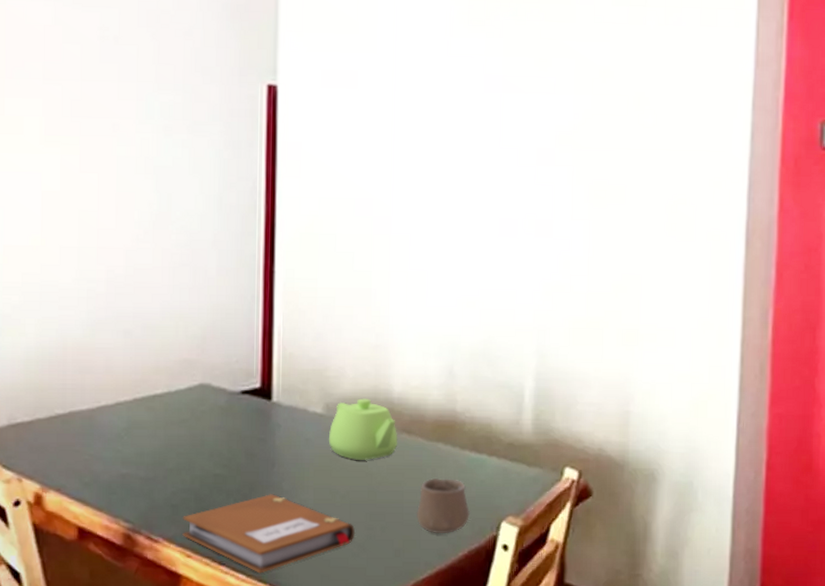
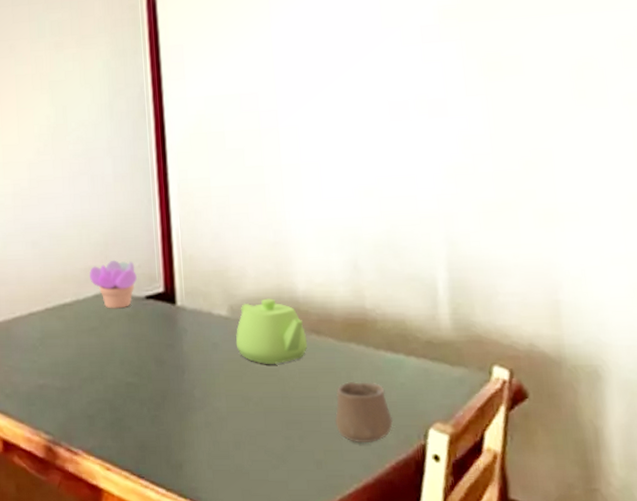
notebook: present [182,494,356,574] -> none [99,402,273,488]
succulent plant: none [184,353,233,402] -> present [89,260,137,309]

